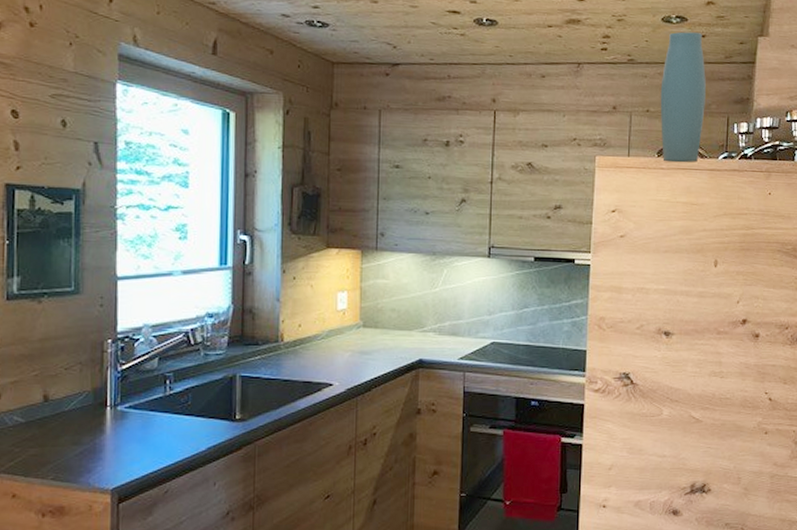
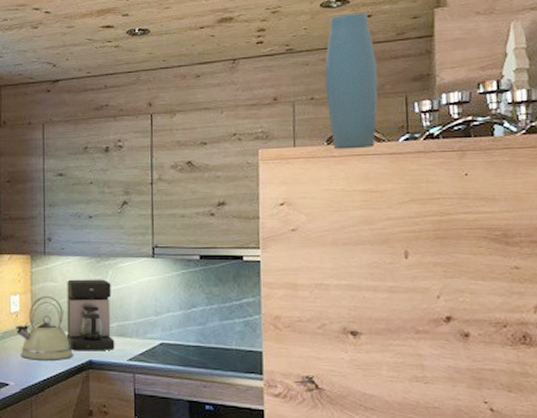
kettle: none [342,293,403,360] -> present [16,295,73,360]
coffee maker: none [396,277,447,350] -> present [66,279,115,351]

